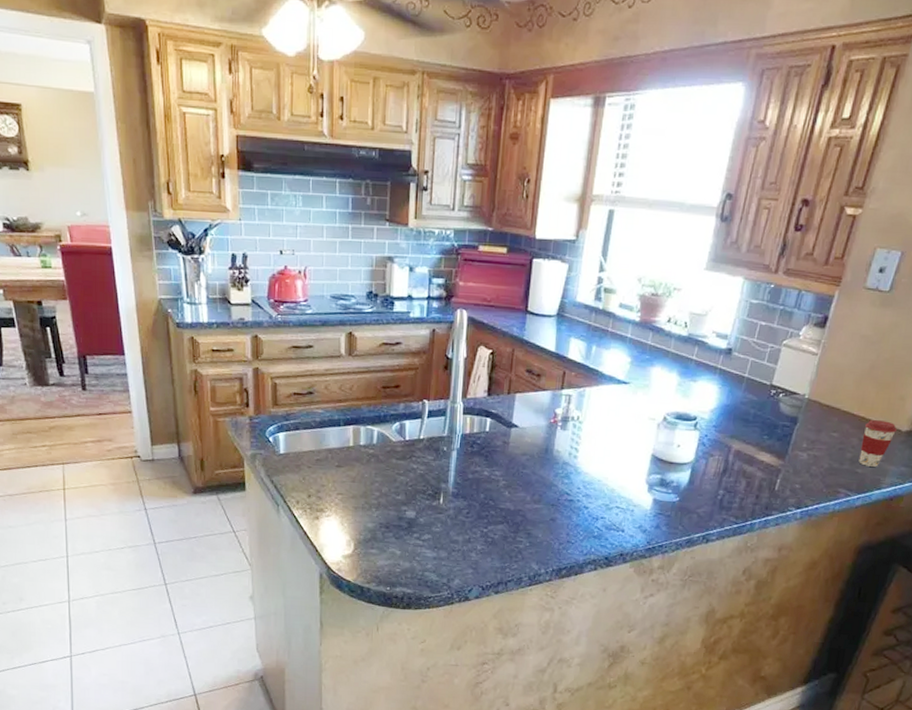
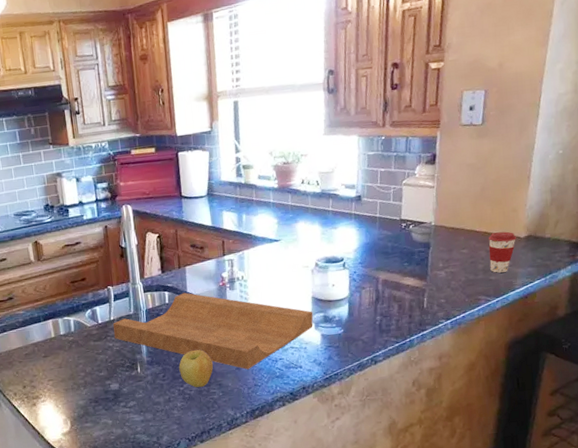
cutting board: none [420,423,650,523] -> present [112,292,313,370]
apple: none [486,489,526,533] -> present [179,349,213,388]

